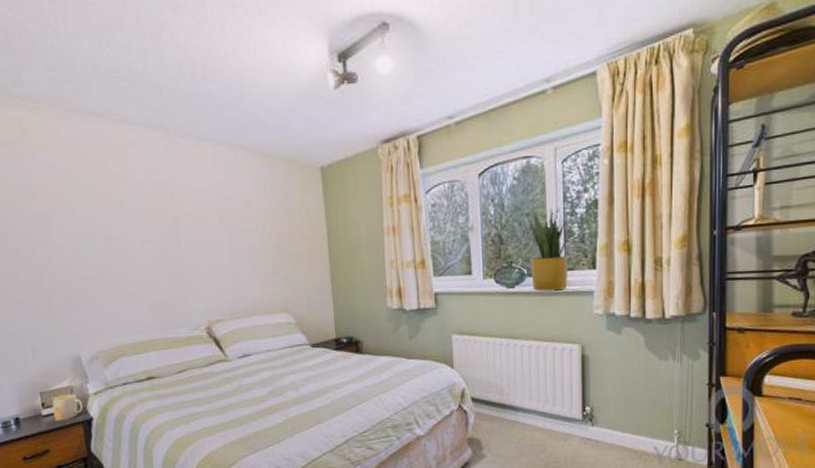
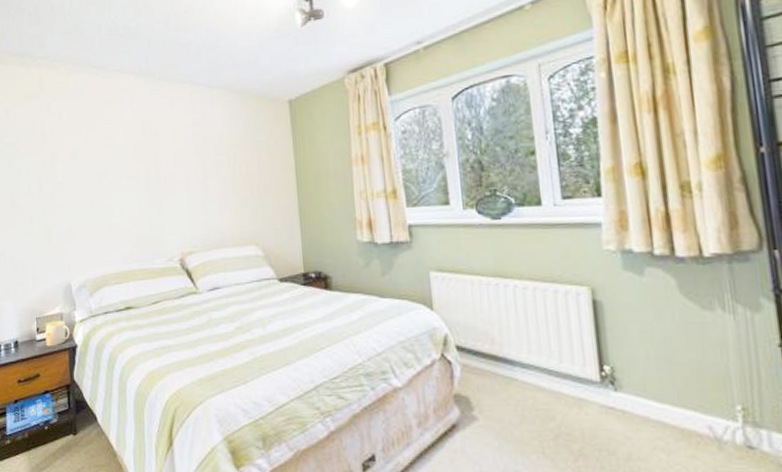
planter: present [526,208,574,292] -> none [509,129,569,224]

